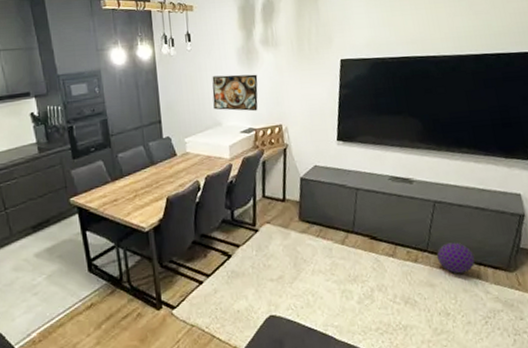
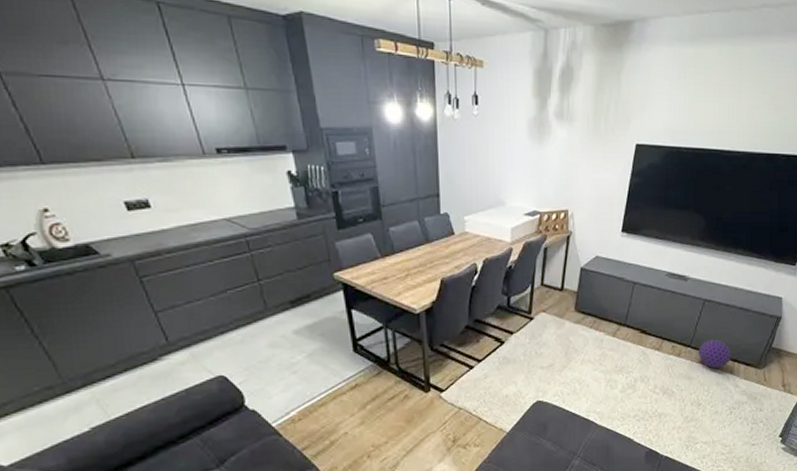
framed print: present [212,74,258,112] -> none [498,148,548,193]

